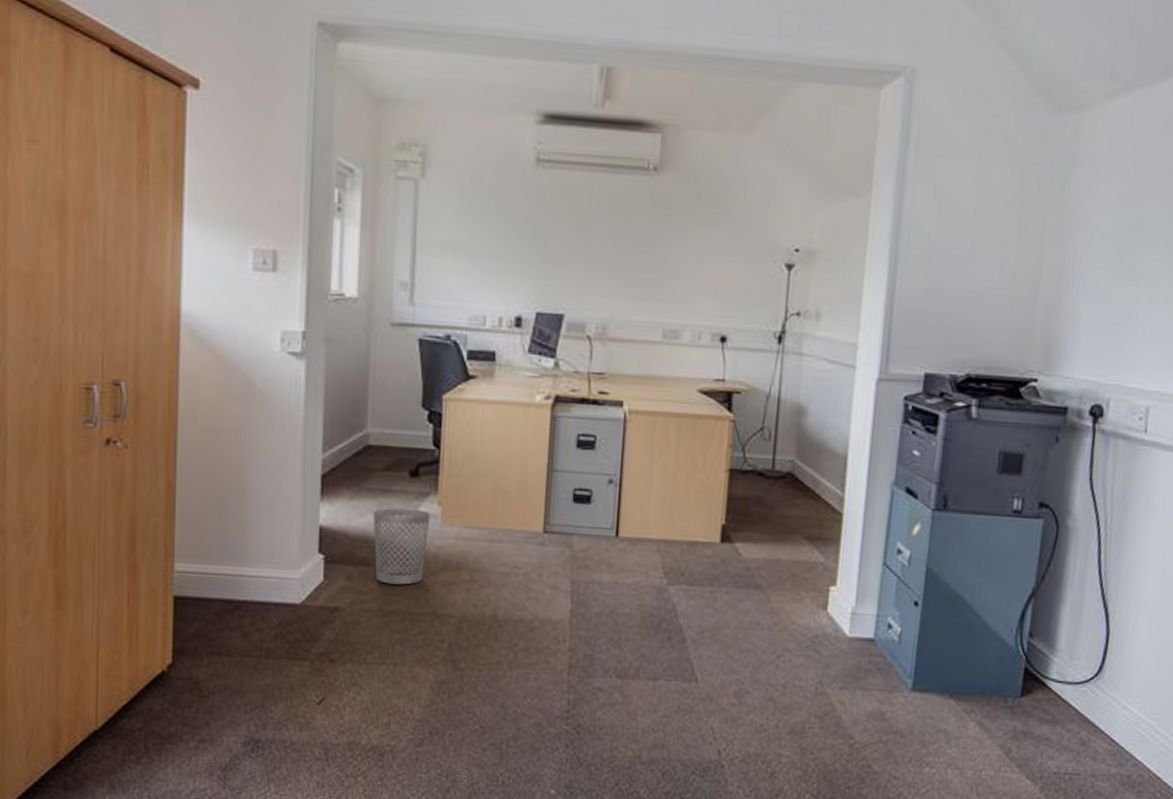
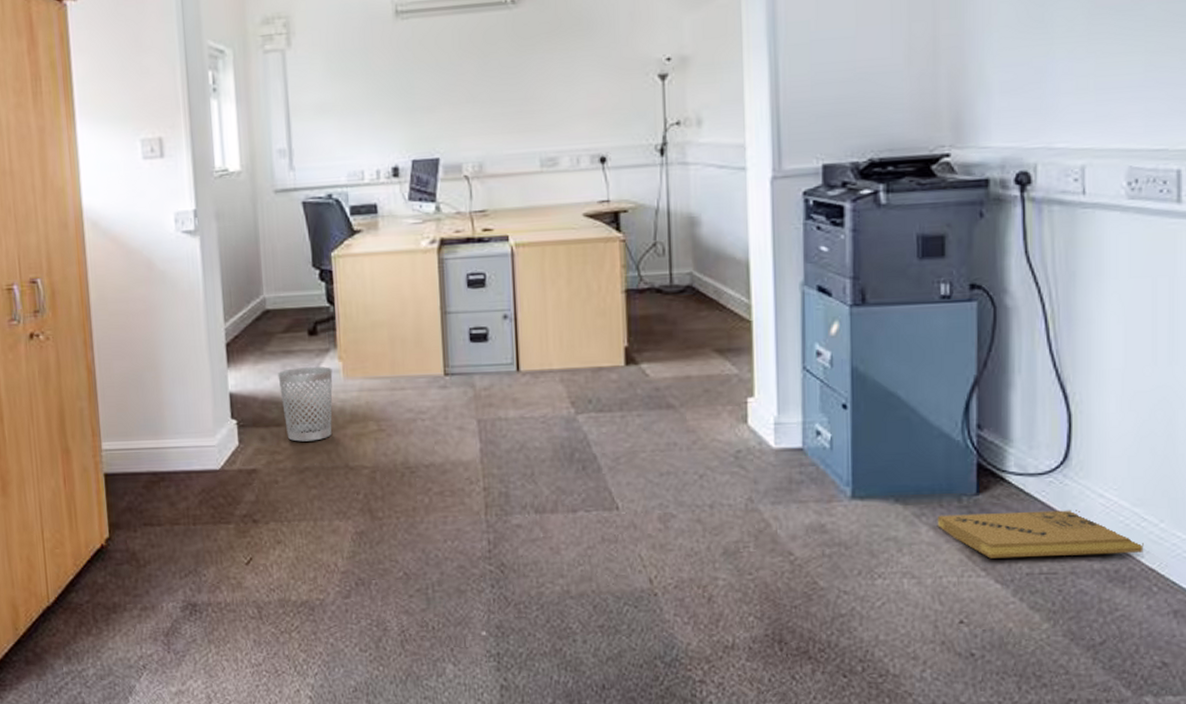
cardboard box: none [983,713,1154,762] -> present [937,510,1144,559]

